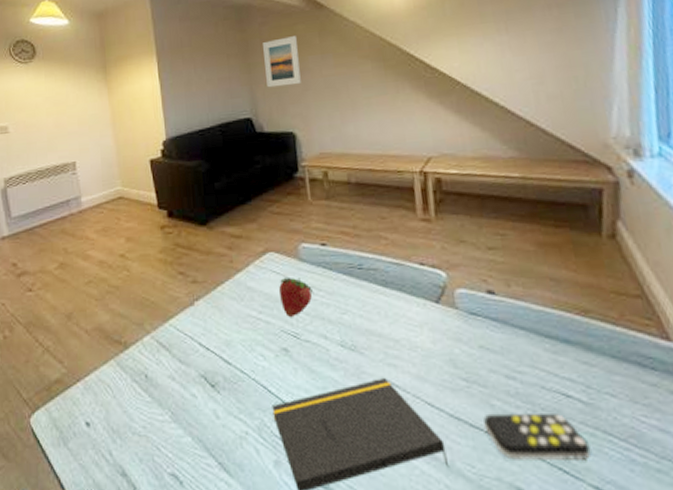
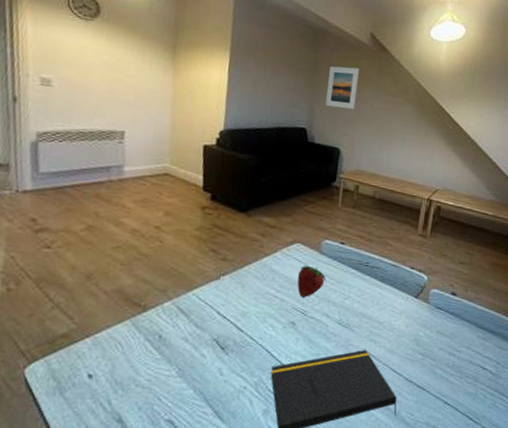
remote control: present [483,412,592,462] -> none [427,378,489,412]

